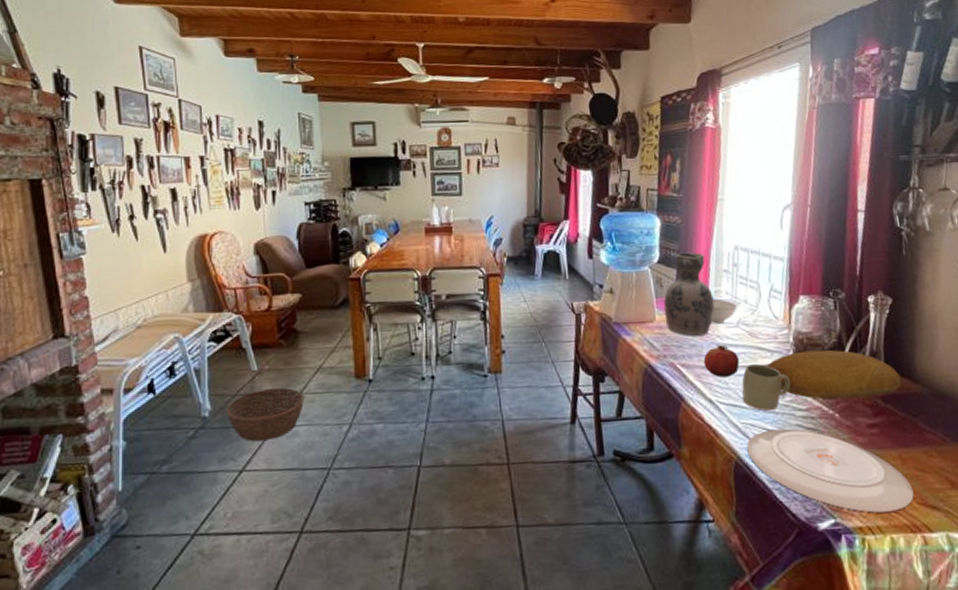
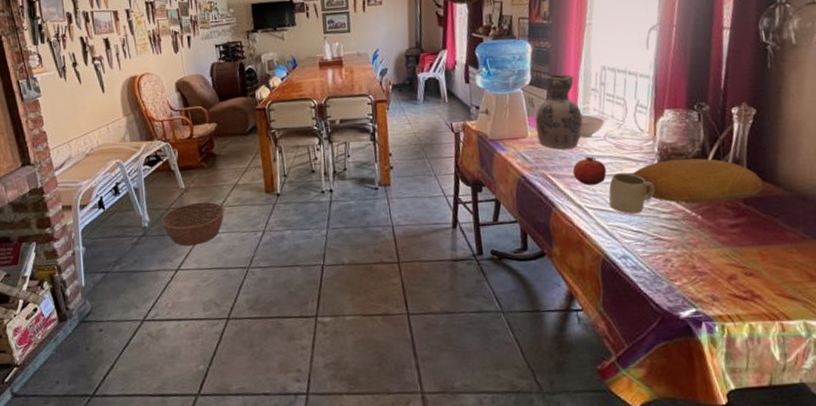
plate: present [747,428,914,513] -> none [613,229,773,303]

